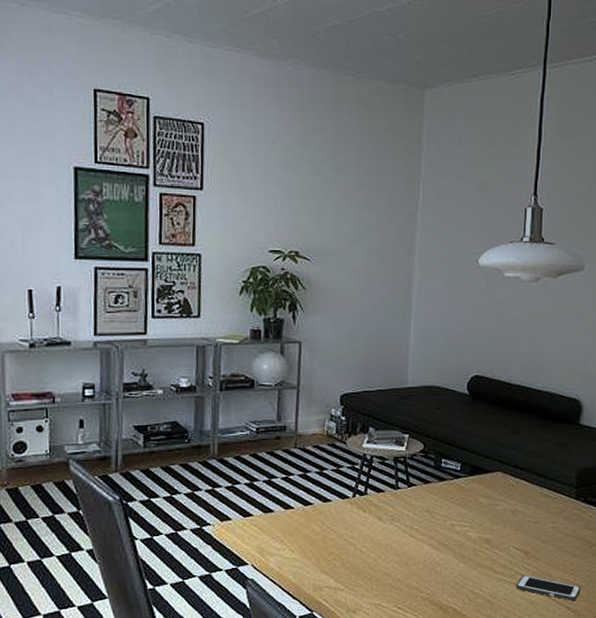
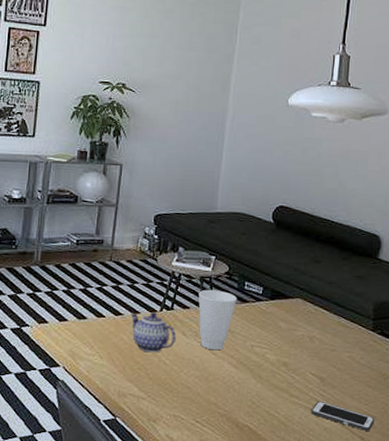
teapot: none [321,498,372,542] -> present [130,311,177,353]
cup: none [393,470,435,533] -> present [198,289,237,351]

